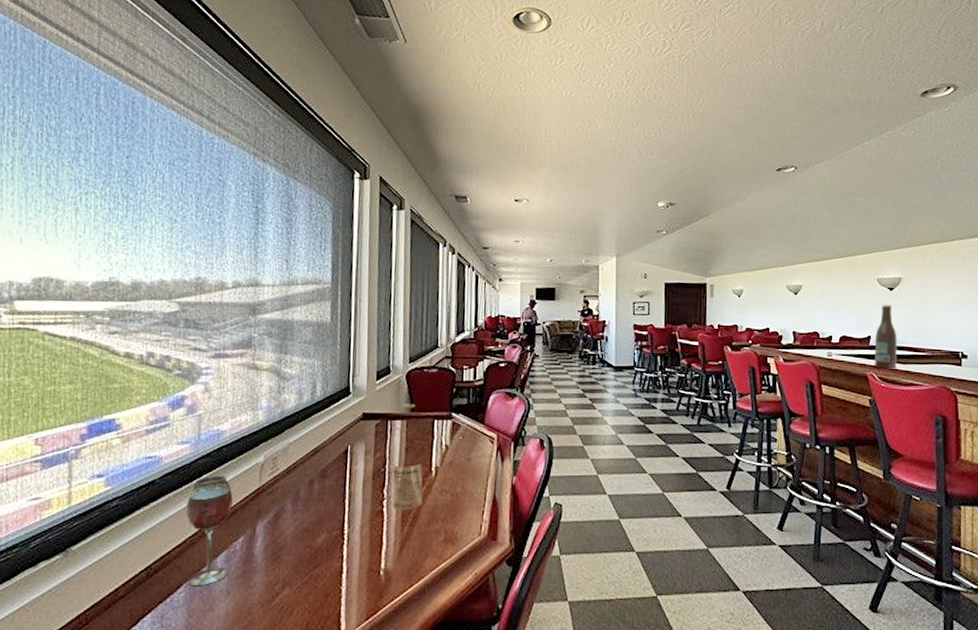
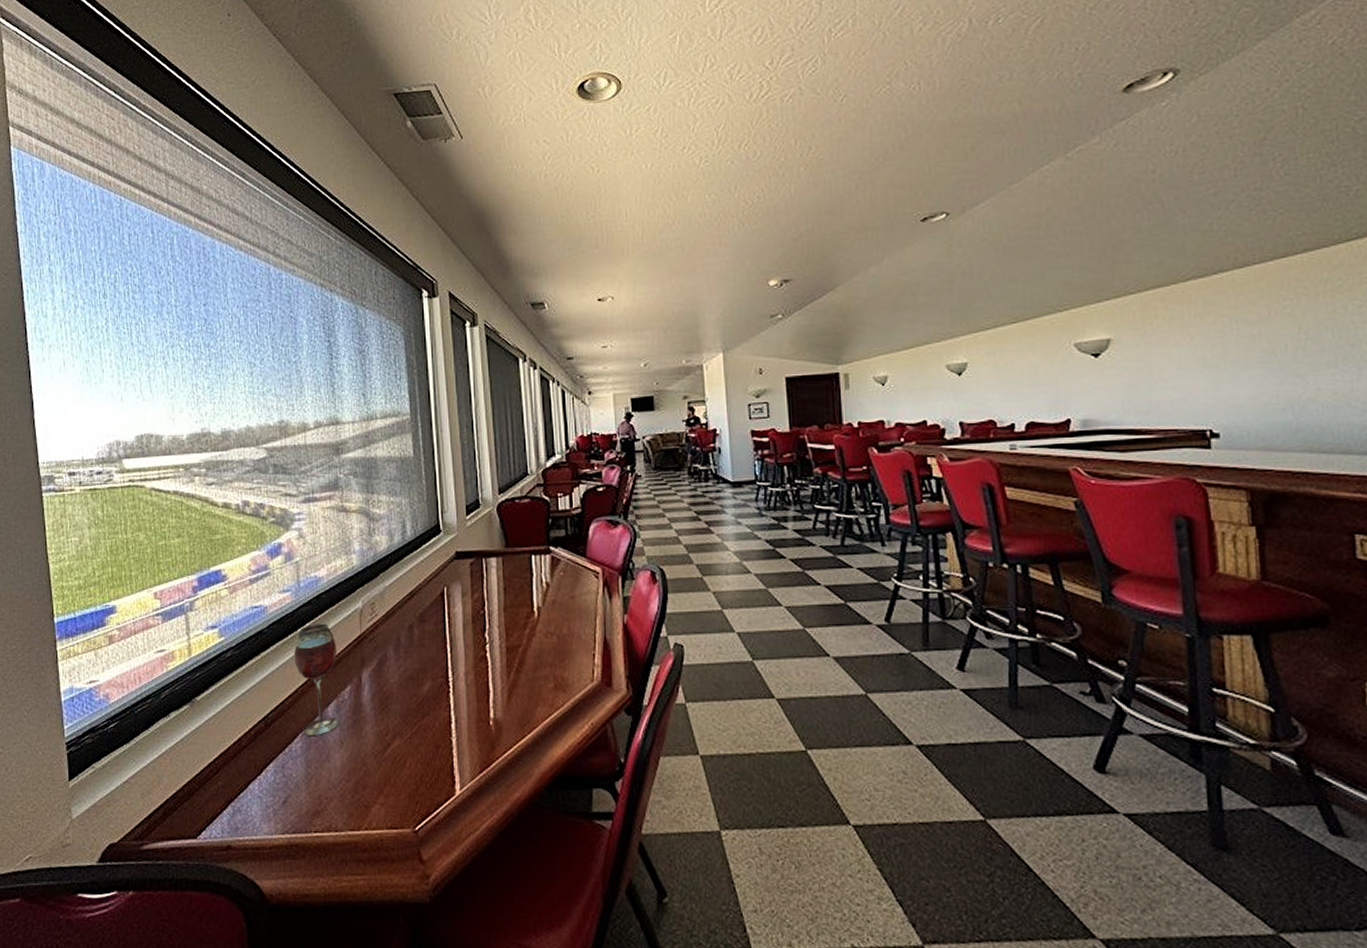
beer bottle: present [392,404,423,511] -> none [492,539,527,656]
beer bottle: present [875,304,897,369] -> none [1077,376,1111,460]

